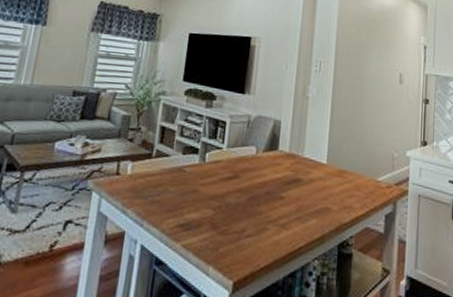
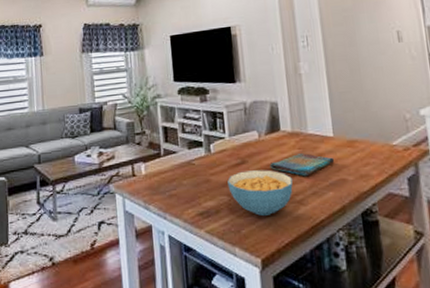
cereal bowl: none [215,186,281,236] -> present [227,170,293,216]
dish towel: none [261,176,324,201] -> present [269,153,335,177]

